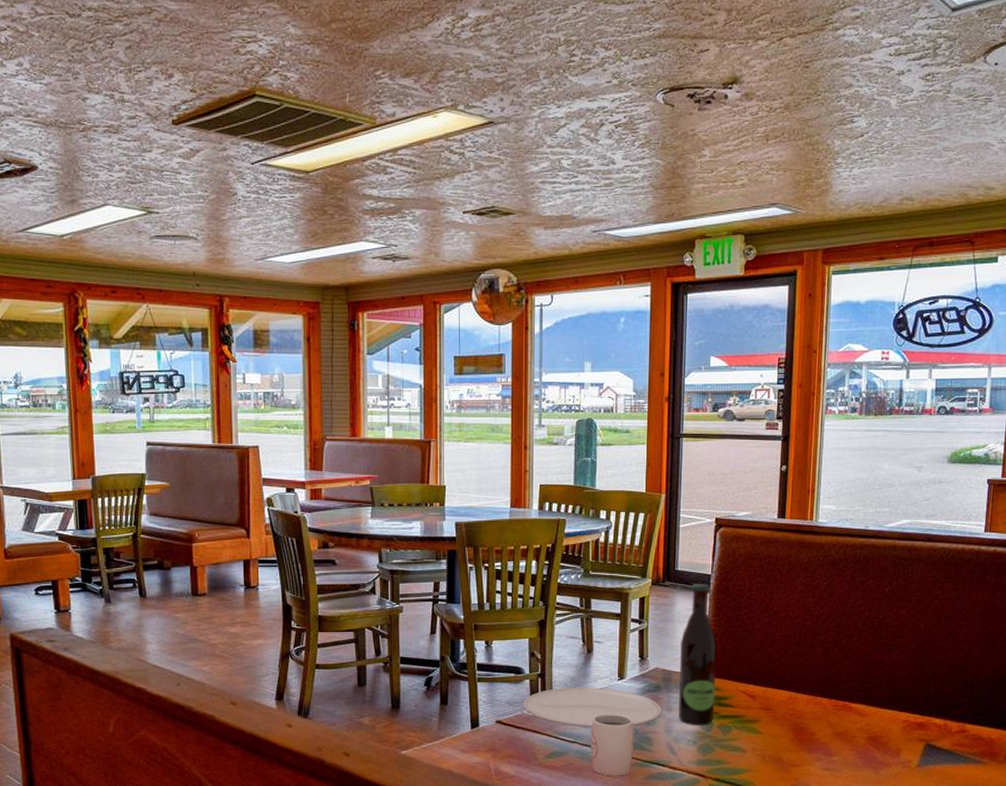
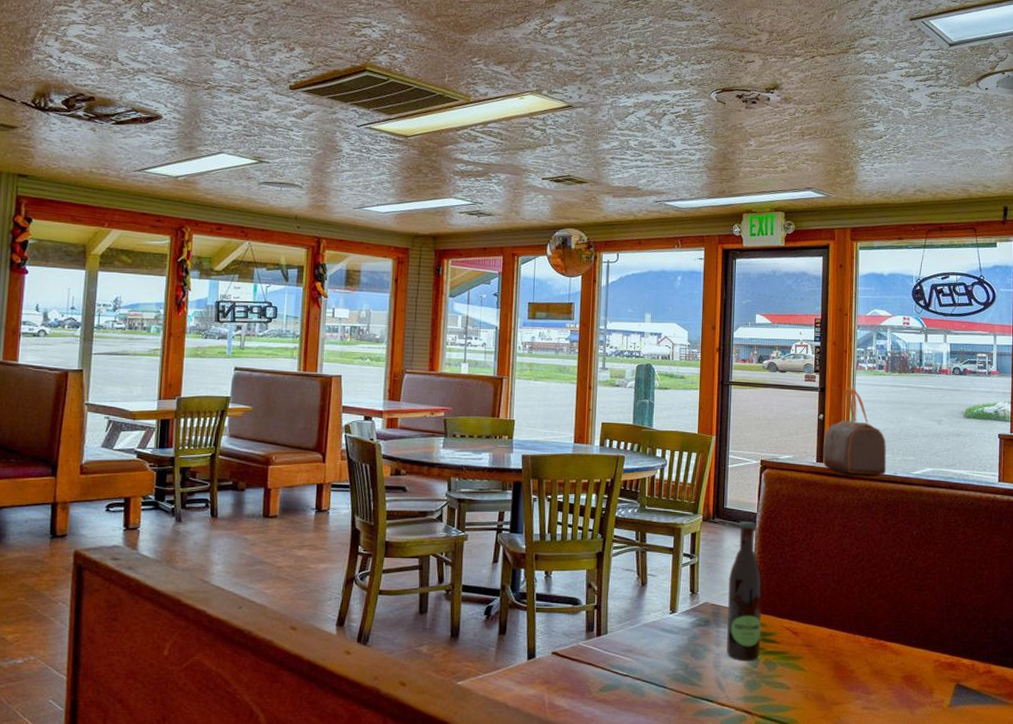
plate: present [523,687,662,728] -> none [579,619,711,662]
mug: present [590,713,634,777] -> none [642,647,685,712]
handbag: none [784,434,857,533] -> present [822,387,887,478]

